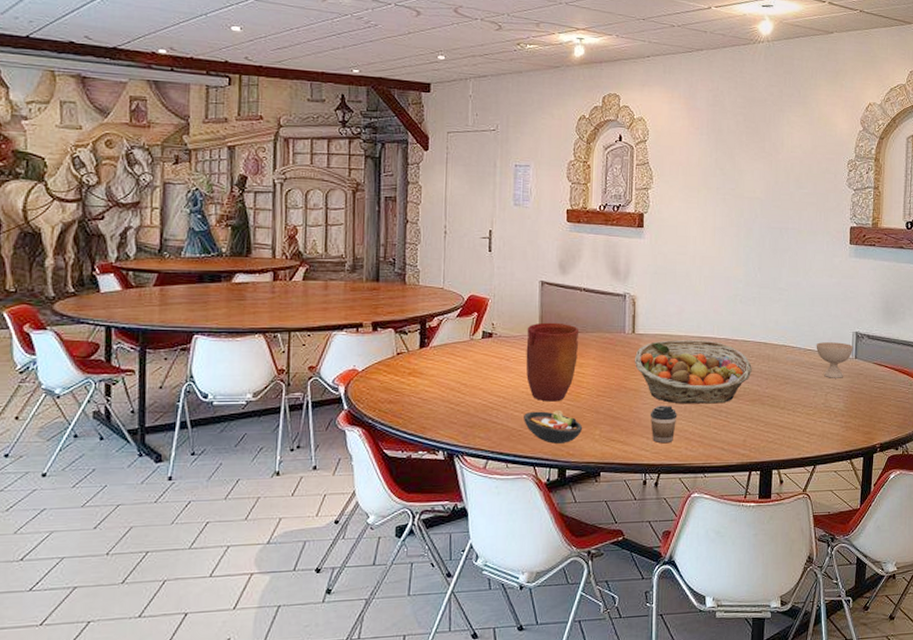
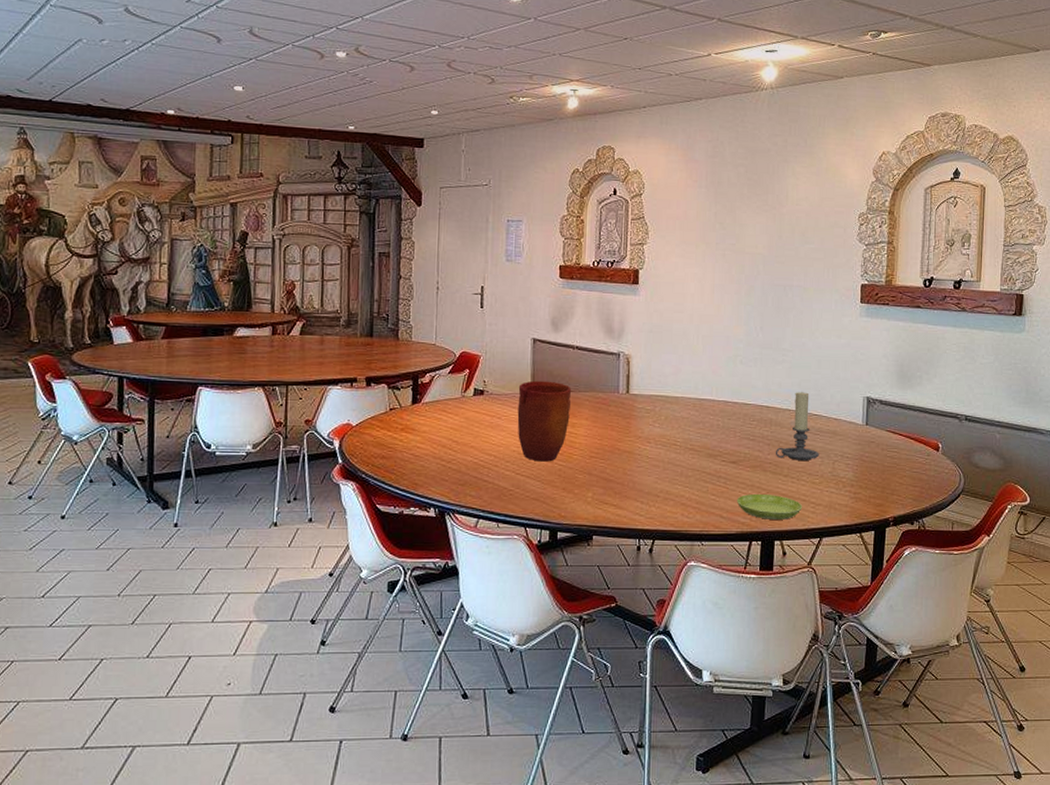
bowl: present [524,409,583,444] -> none [515,470,575,505]
fruit basket: present [634,340,752,404] -> none [628,401,753,469]
coffee cup: present [650,406,678,444] -> none [644,469,673,509]
saucer: none [736,425,797,450] -> present [736,493,802,520]
candle holder: none [772,329,813,393] -> present [775,392,819,460]
bowl: present [816,342,853,378] -> none [823,407,864,446]

